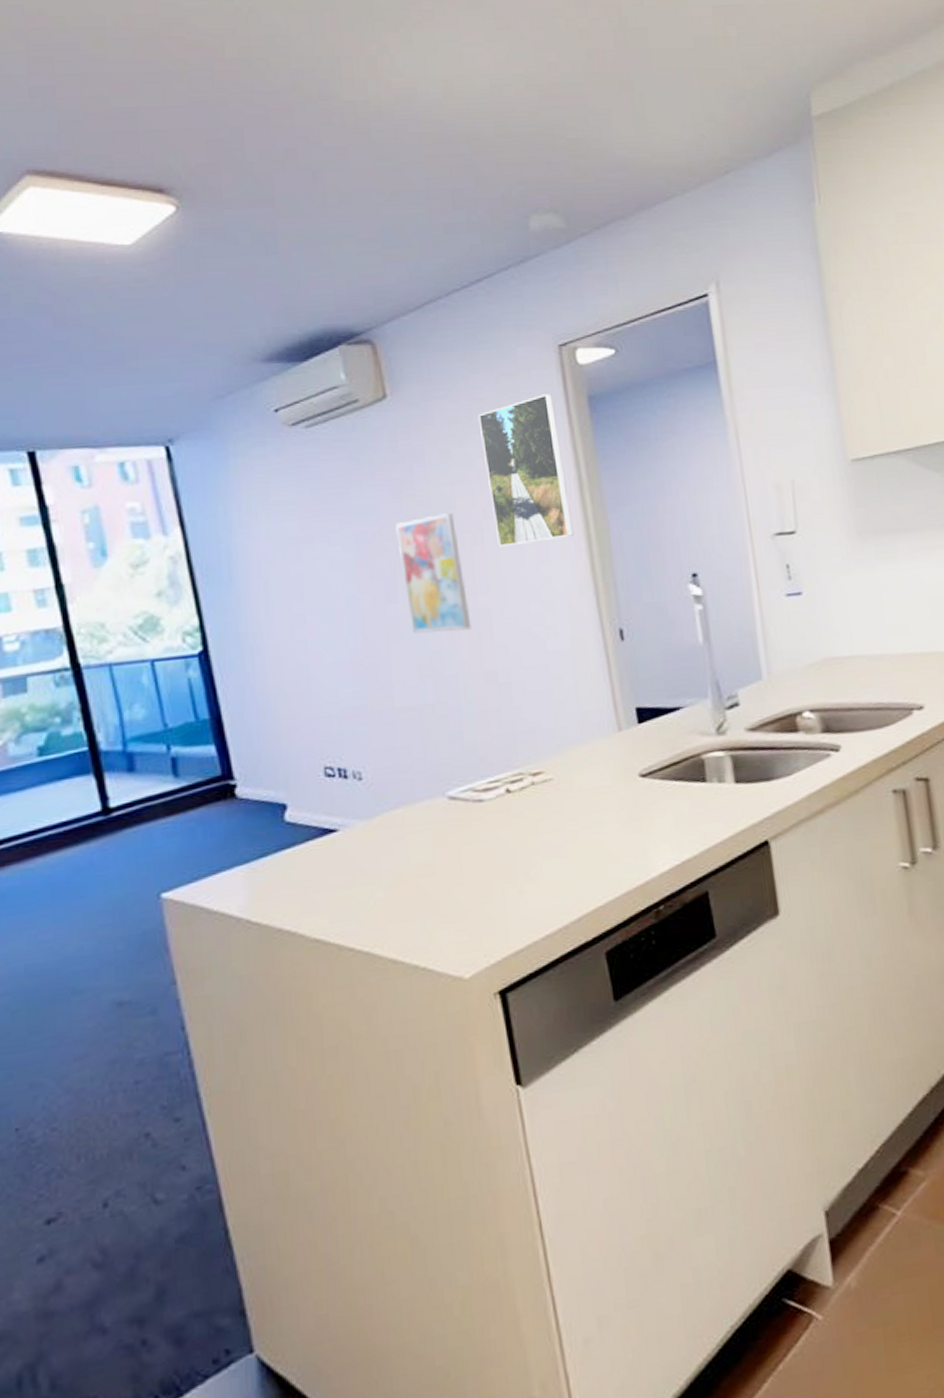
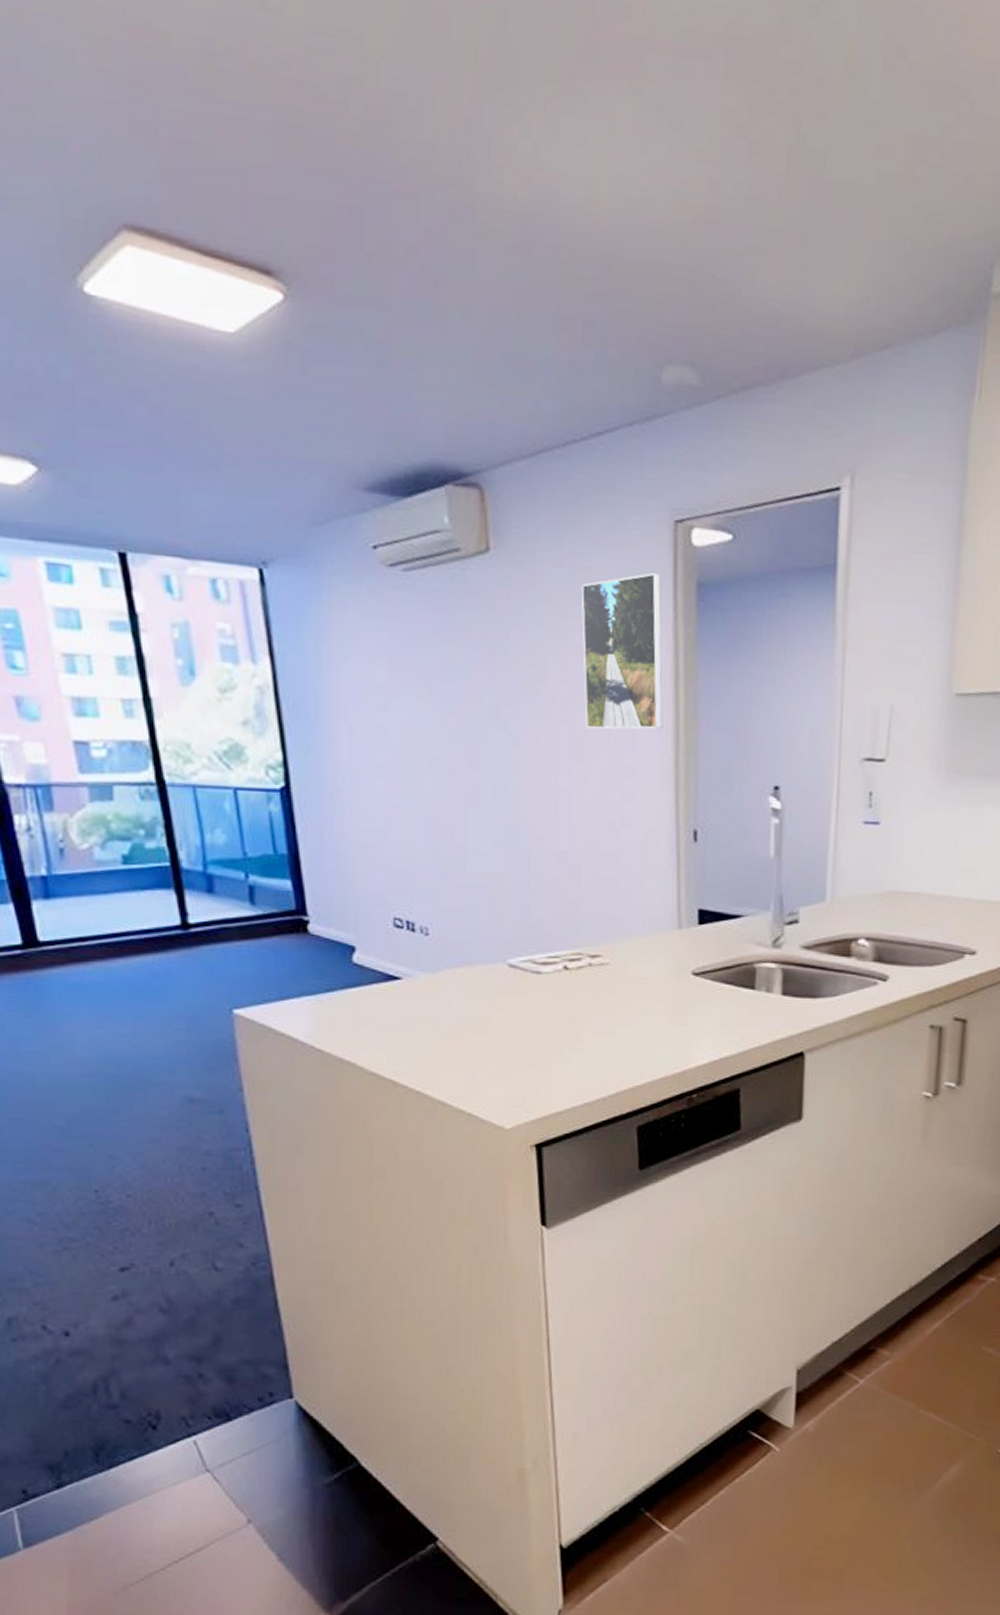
wall art: present [396,513,472,634] -> none [485,685,550,807]

